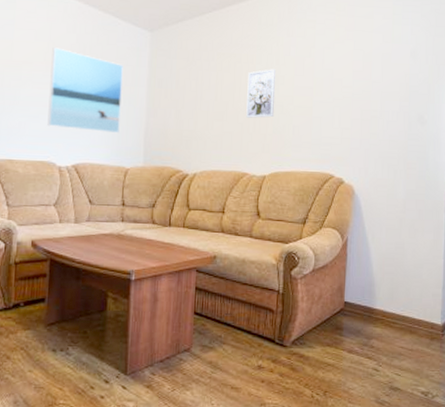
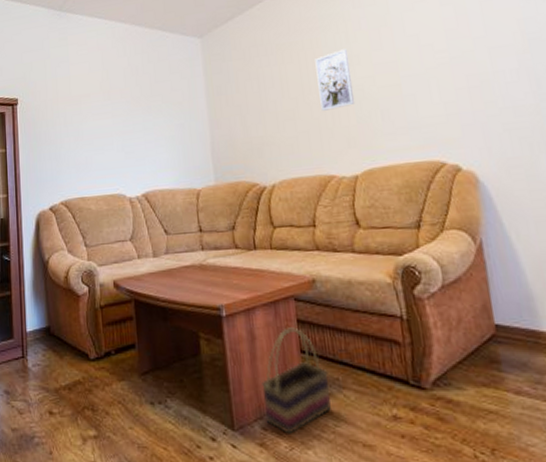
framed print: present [47,47,123,134] -> none [106,74,184,157]
basket: none [155,293,214,379] -> present [261,327,331,434]

